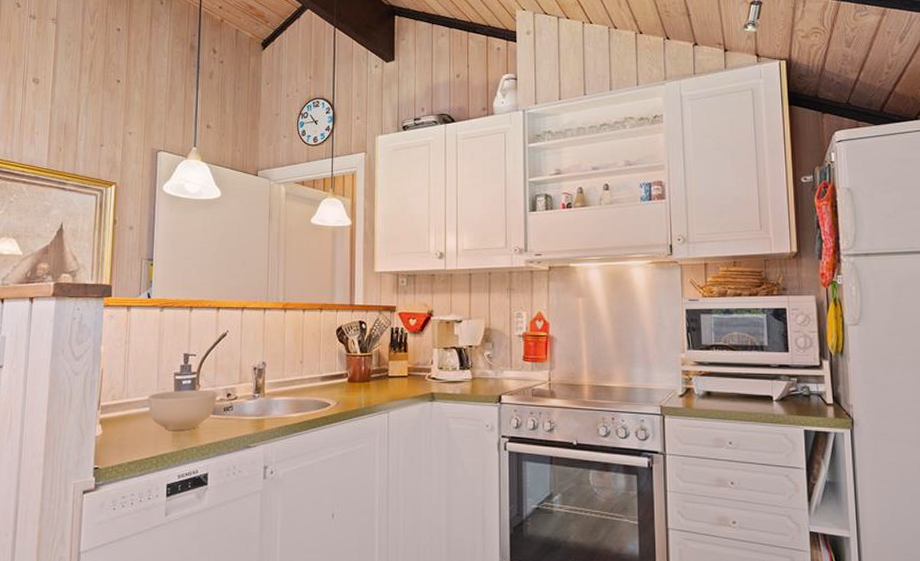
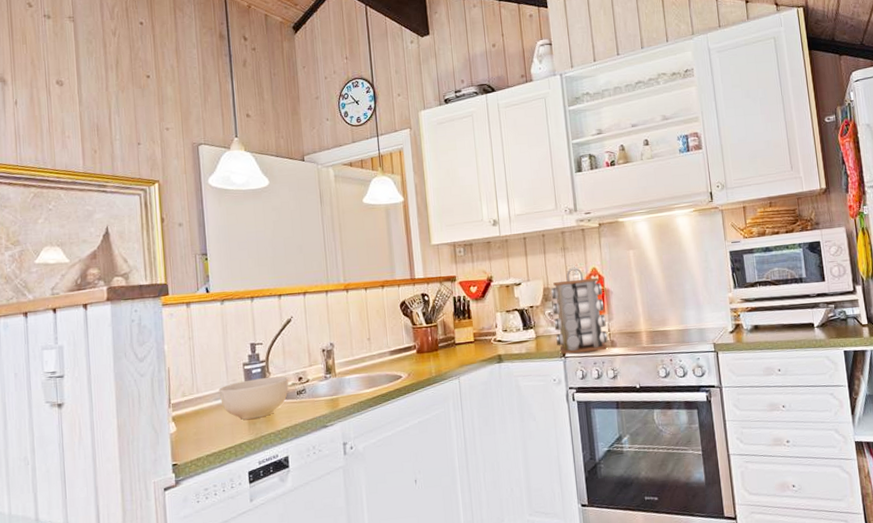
spice rack: none [492,310,547,402] -> present [550,267,608,355]

